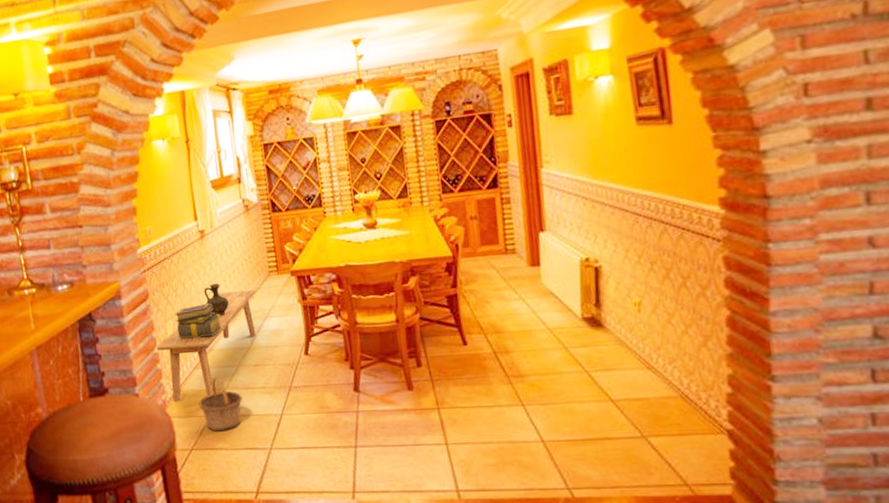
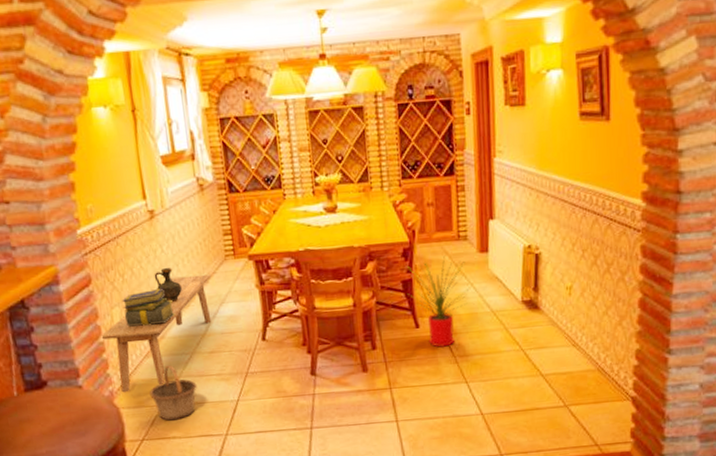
house plant: none [451,269,523,366] -> present [407,255,471,347]

